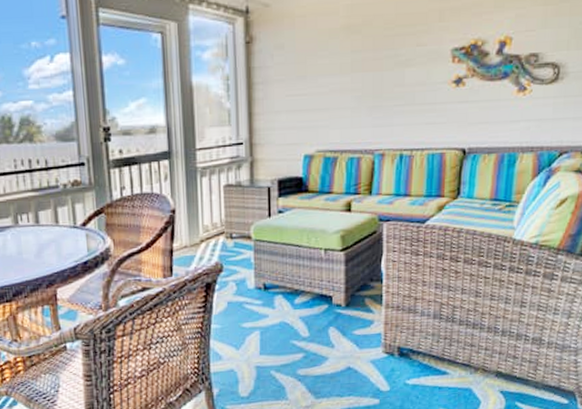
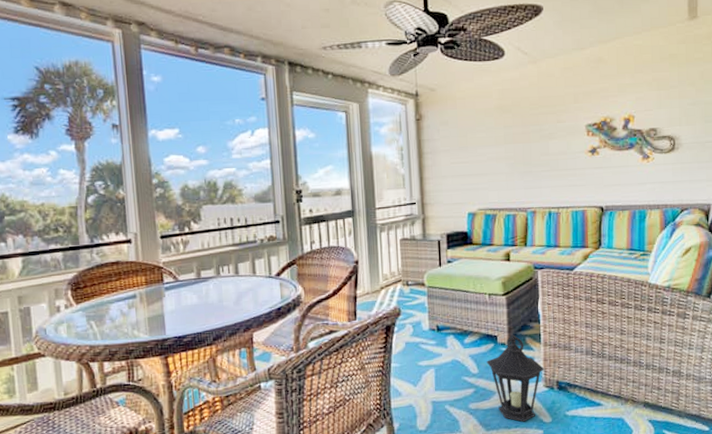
lantern: none [319,295,384,391] -> present [486,334,544,422]

